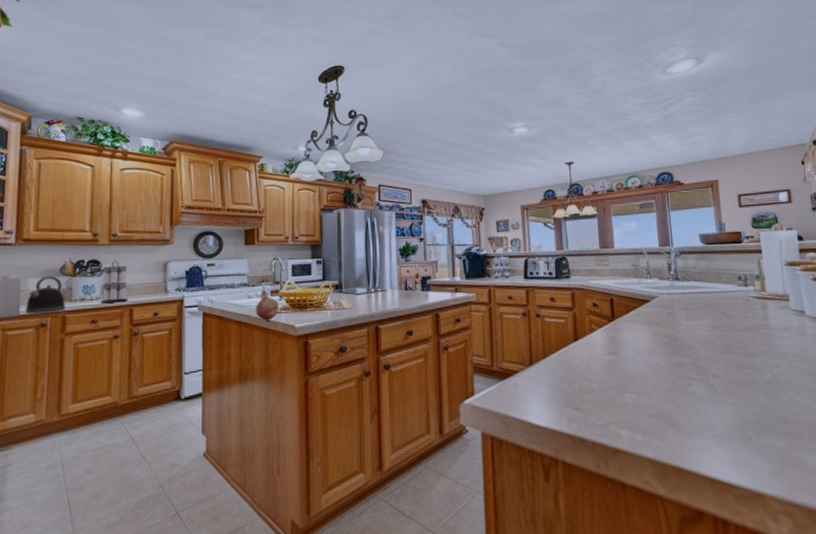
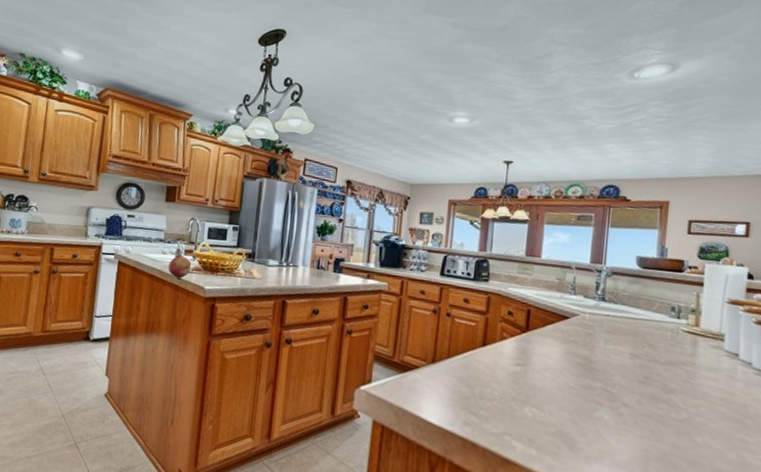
spice rack: present [101,261,128,304] -> none [25,199,53,241]

